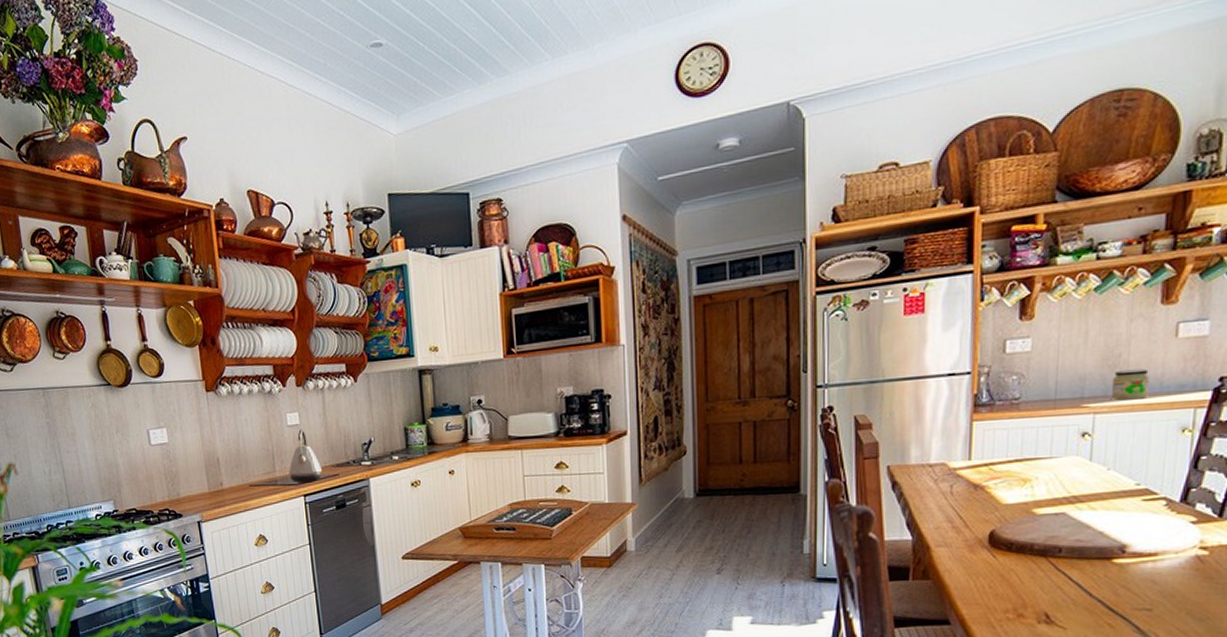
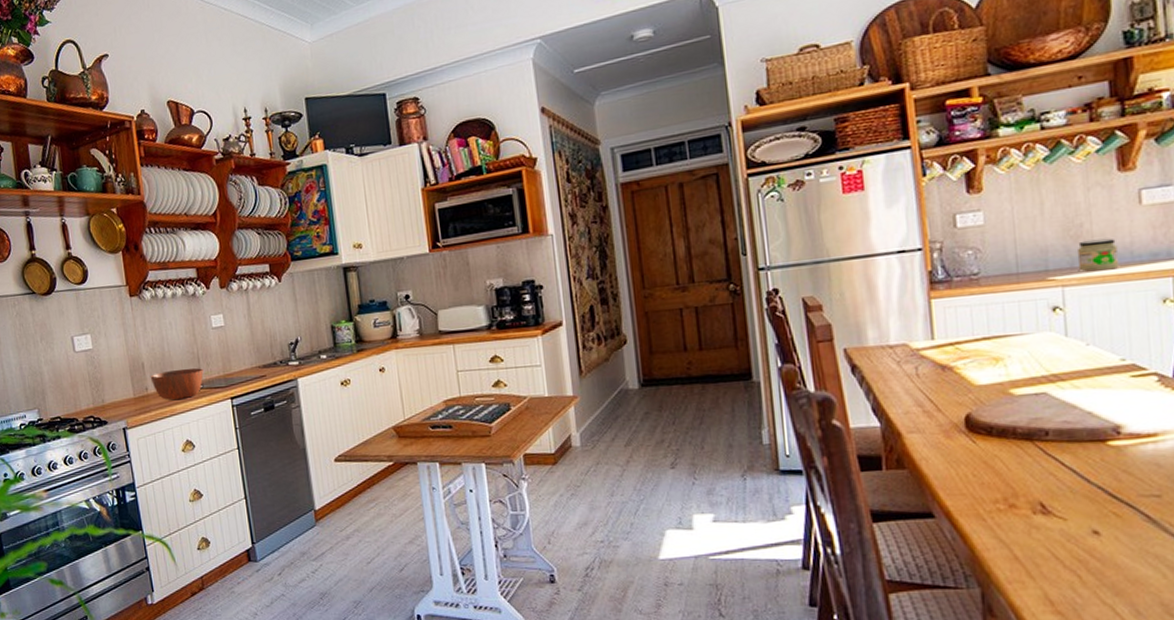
bowl: none [225,465,278,495] -> present [150,368,204,400]
kettle: present [288,429,322,483] -> none [214,331,248,386]

